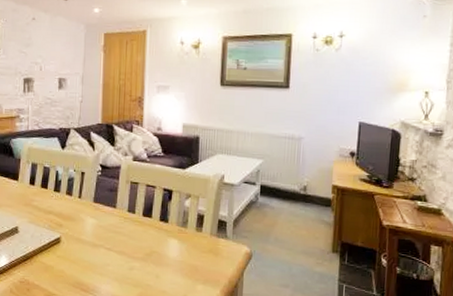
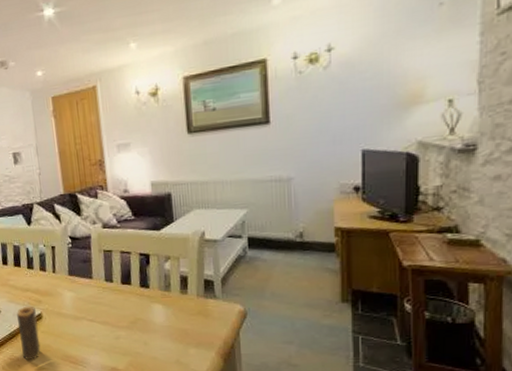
candle: none [33,228,55,285] -> present [16,306,41,361]

